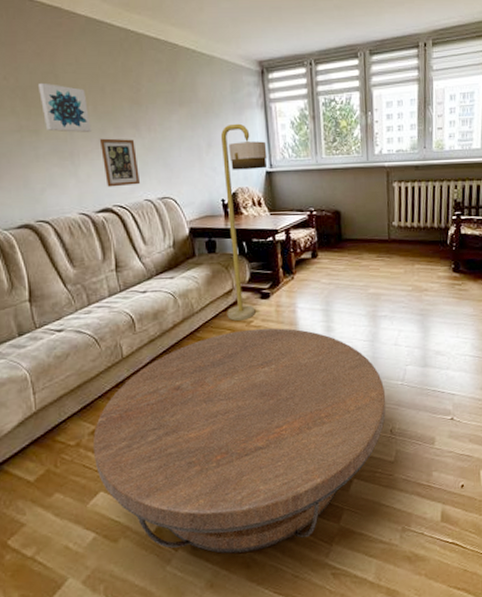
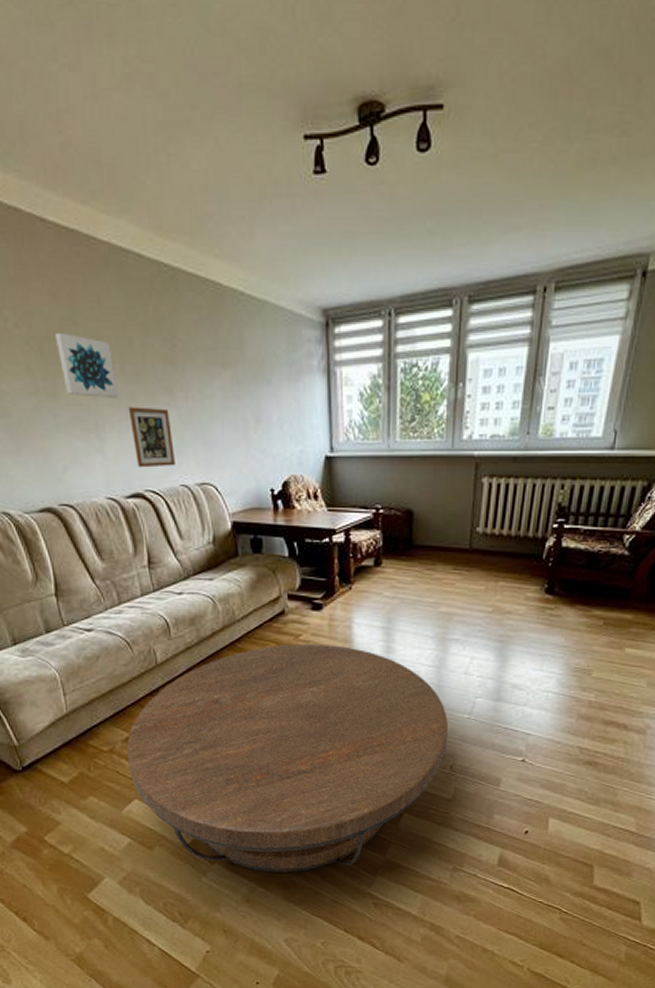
floor lamp: present [220,123,267,321] -> none [271,393,328,633]

